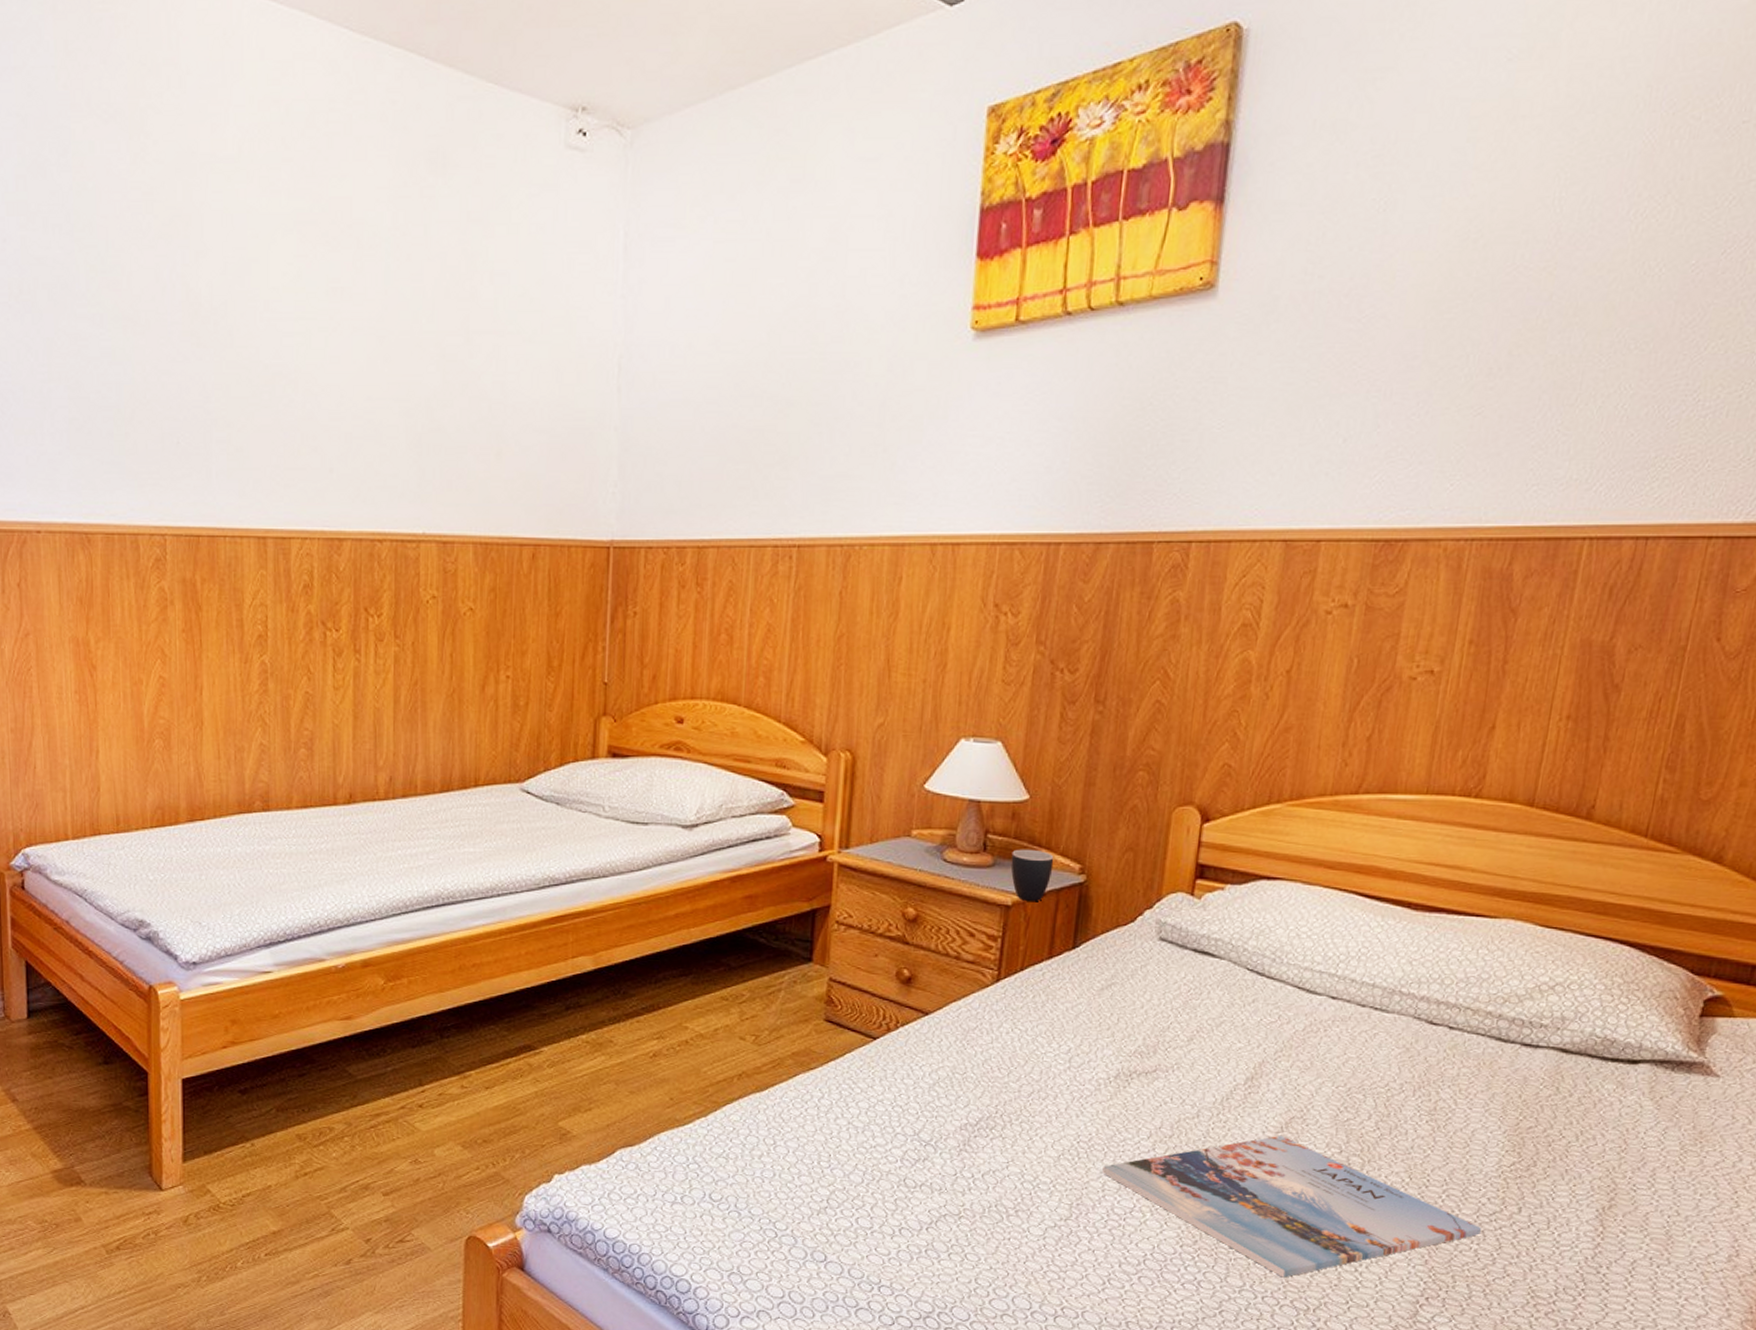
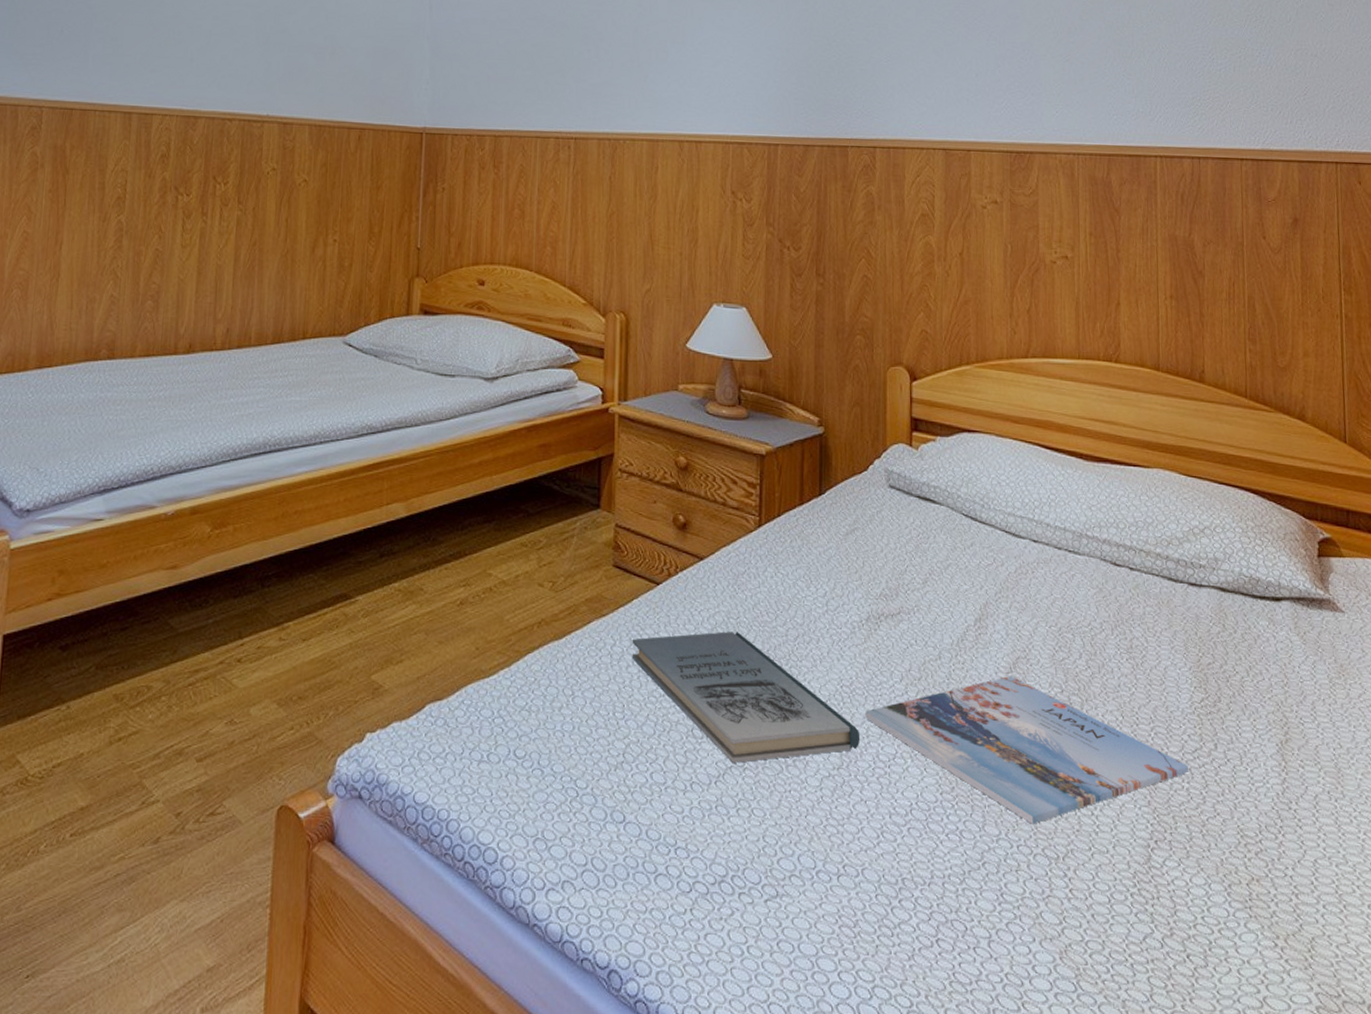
book: none [841,1086,1095,1212] -> present [632,630,861,763]
mug: present [1010,849,1054,901] -> none [762,403,797,451]

